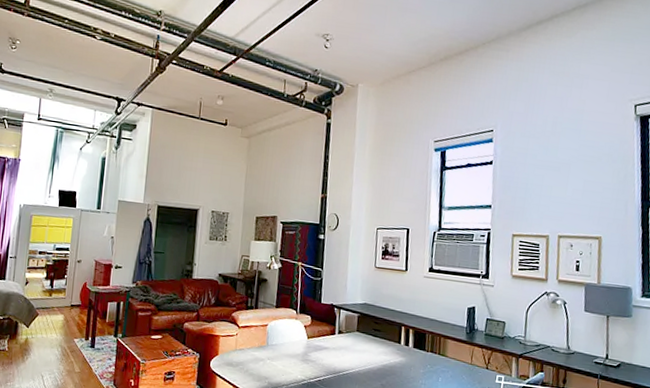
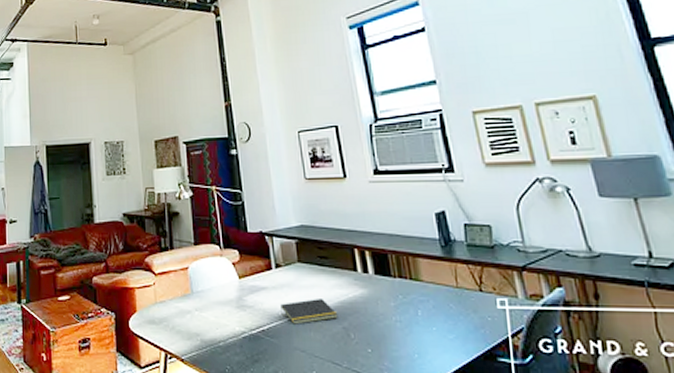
notepad: none [336,360,380,379] -> present [280,299,338,325]

